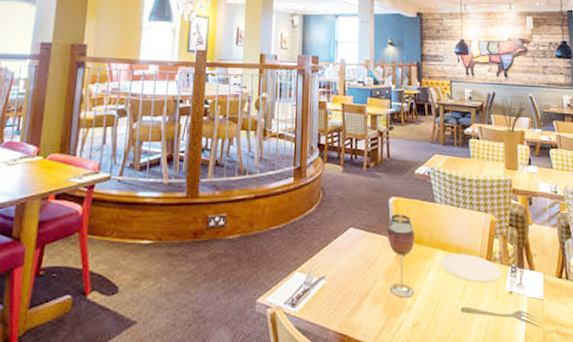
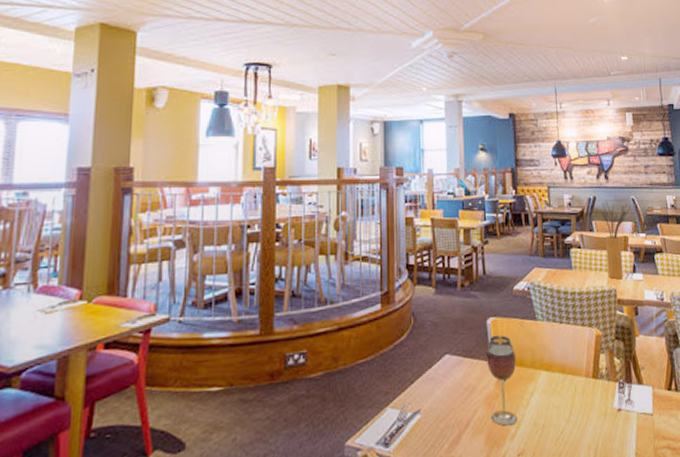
plate: present [440,253,502,283] -> none [544,372,610,403]
fork: present [460,306,542,328] -> none [567,427,653,445]

